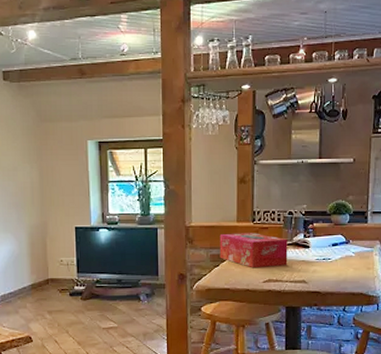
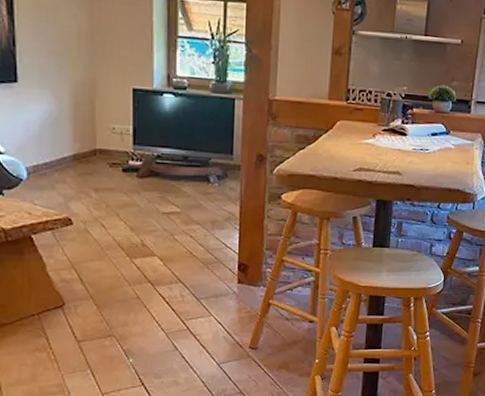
tissue box: present [219,233,288,268] -> none [306,112,384,154]

